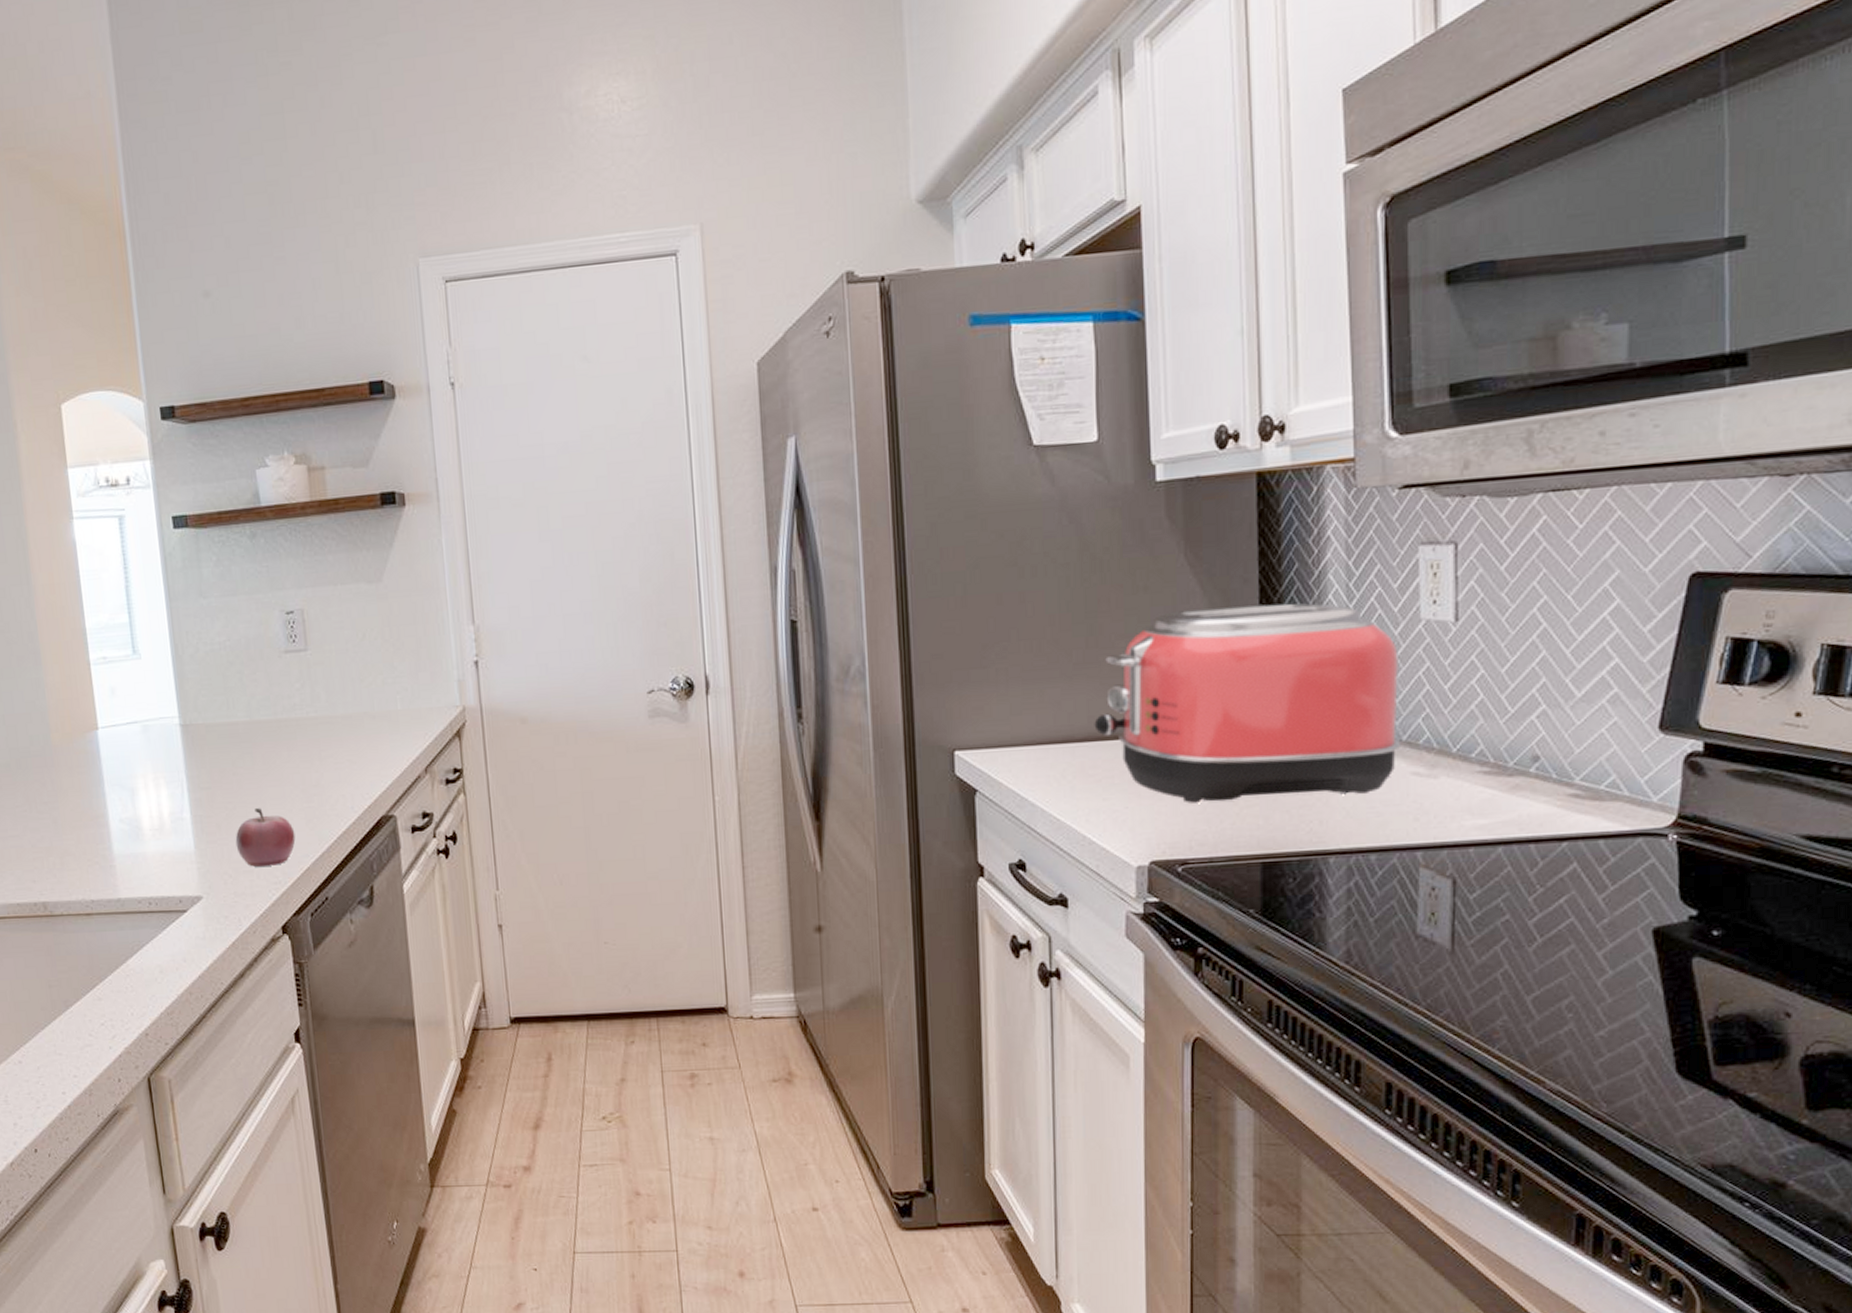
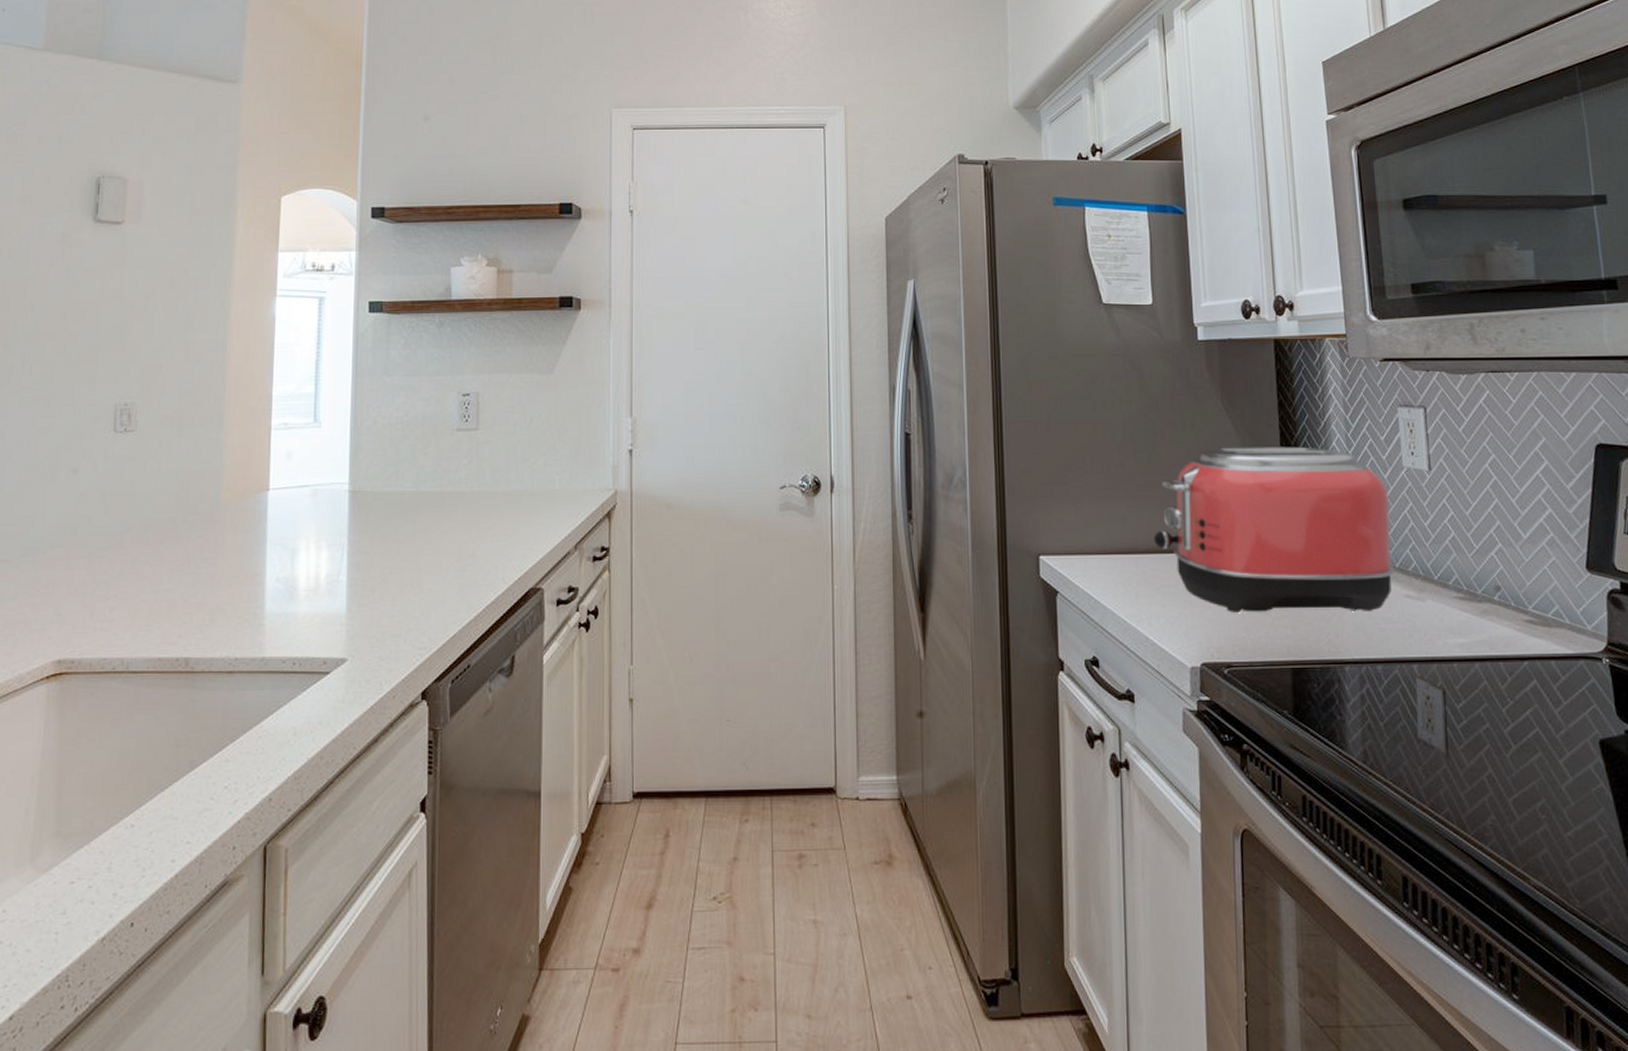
fruit: present [235,807,296,867] -> none [387,573,446,632]

